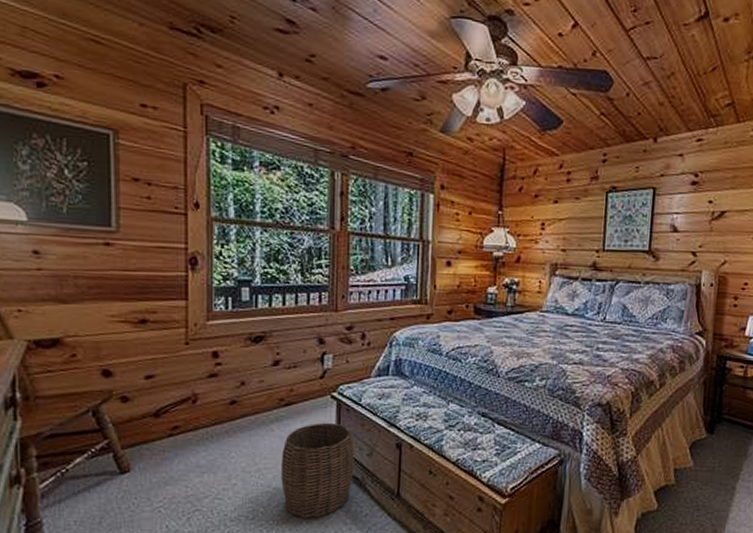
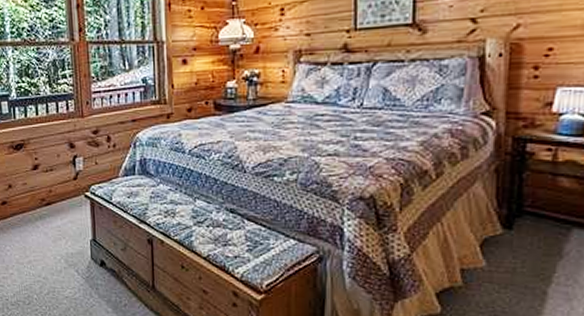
woven basket: present [281,422,355,518] -> none [47,220,111,306]

